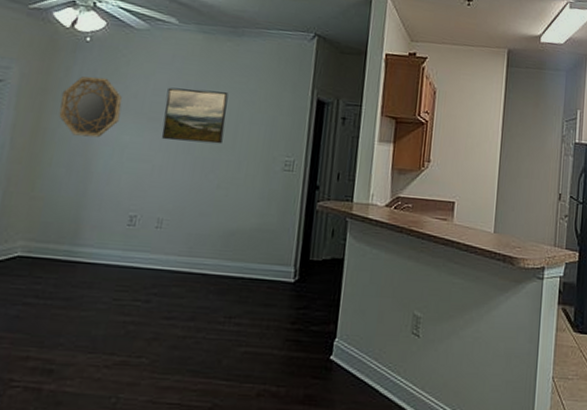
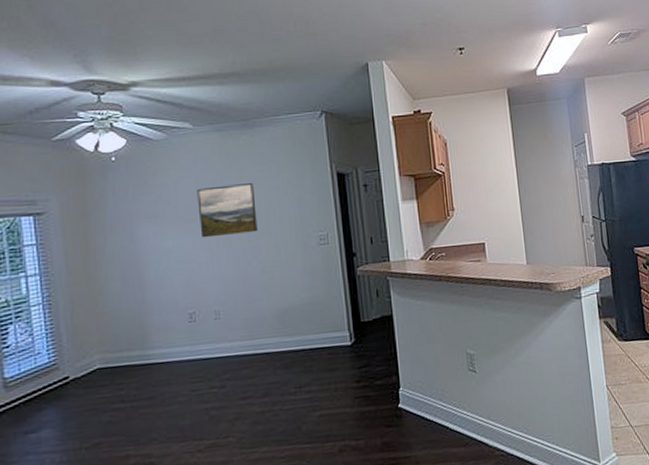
home mirror: present [58,76,123,138] -> none [101,191,159,250]

